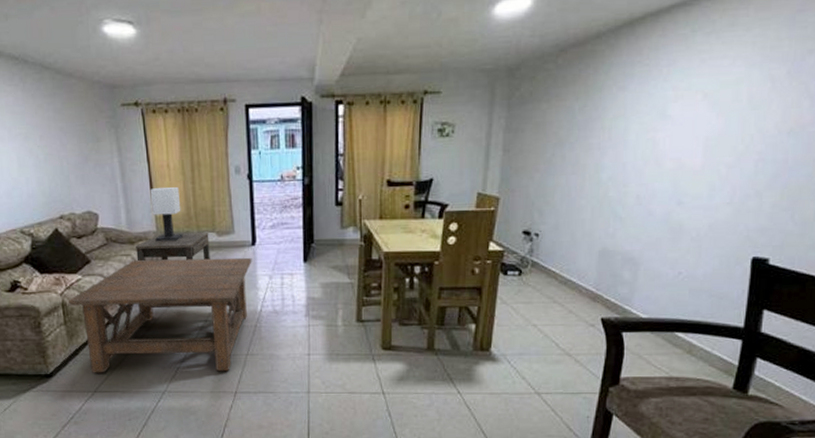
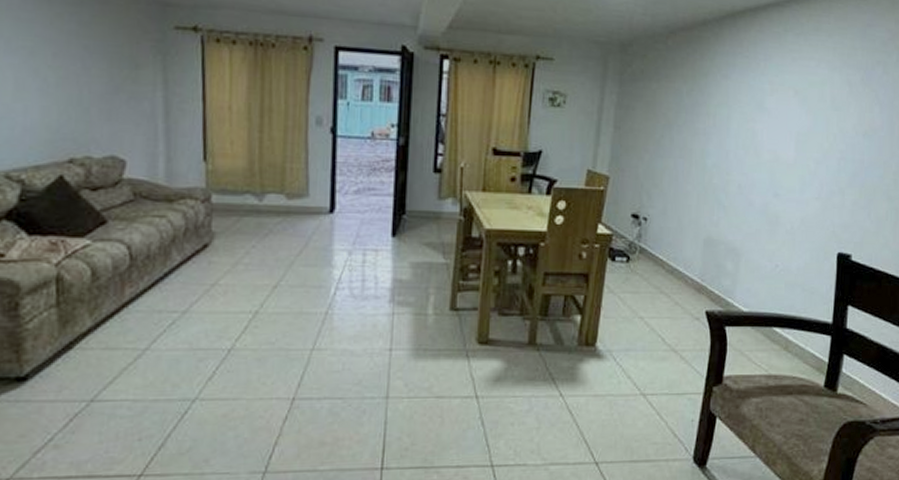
coffee table: present [68,257,252,373] -> none [65,224,329,375]
side table: present [135,231,210,262] -> none [173,191,276,228]
table lamp: present [150,187,183,242] -> none [201,134,242,203]

